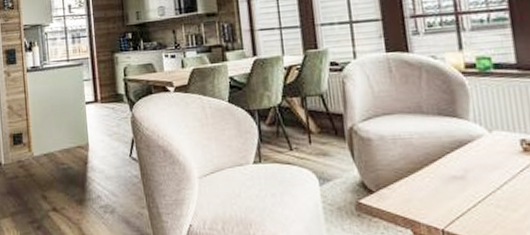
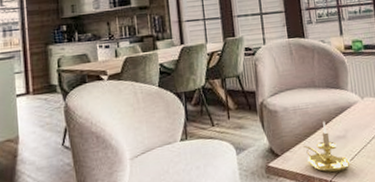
candle holder: none [405,156,471,220] -> present [303,121,350,173]

